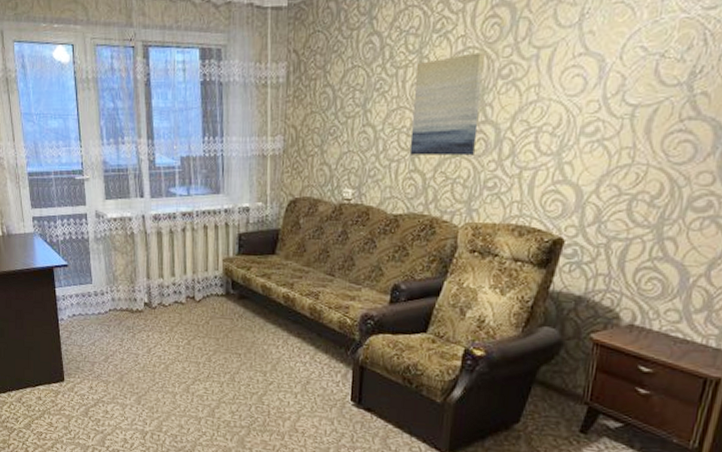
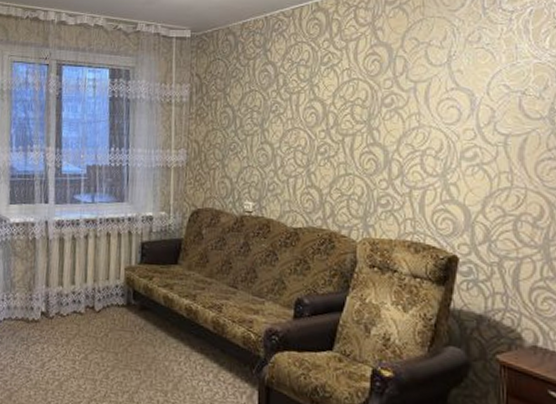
wall art: present [409,52,485,156] -> none [305,83,368,174]

